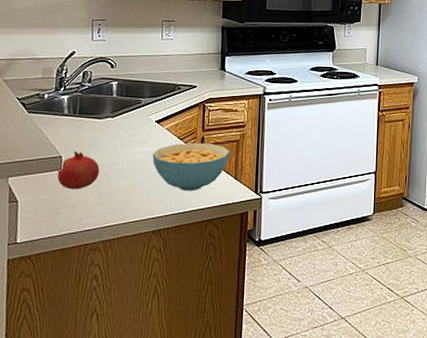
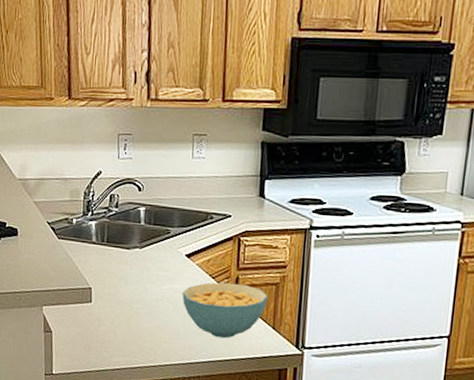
fruit: present [57,151,100,190] -> none [87,283,129,325]

